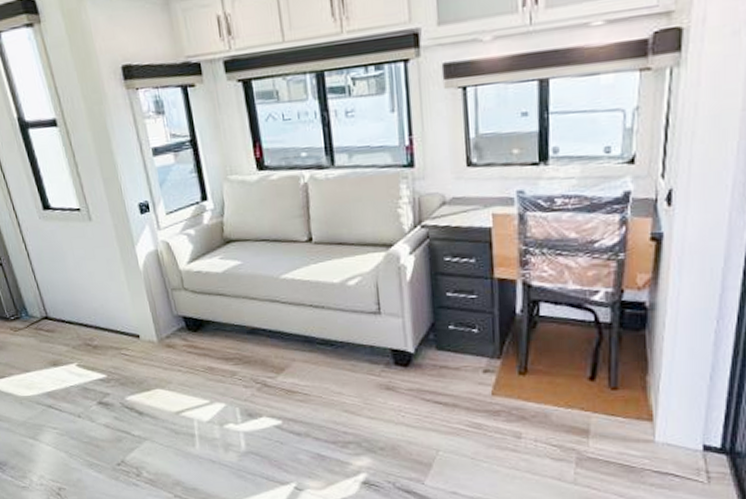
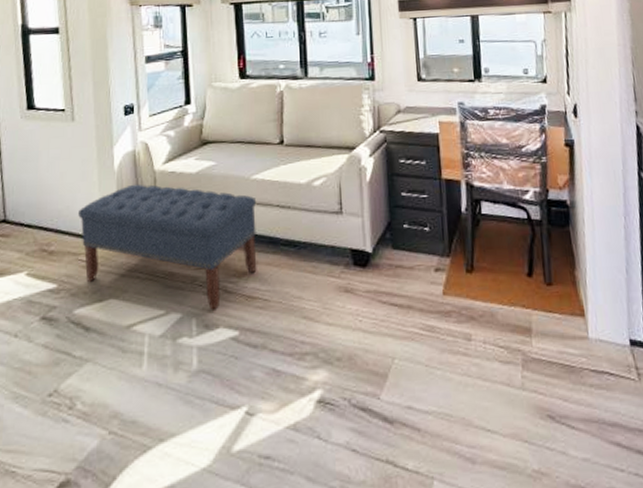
bench: none [113,283,295,402] -> present [78,184,257,311]

